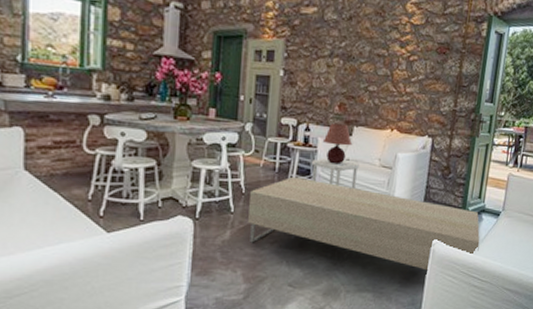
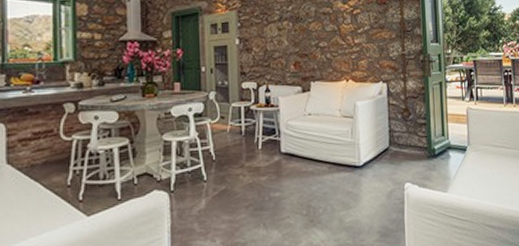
coffee table: present [248,176,480,271] -> none [221,137,452,216]
side table: present [311,158,359,190] -> none [275,115,321,143]
table lamp: present [322,122,353,165] -> none [283,80,312,121]

